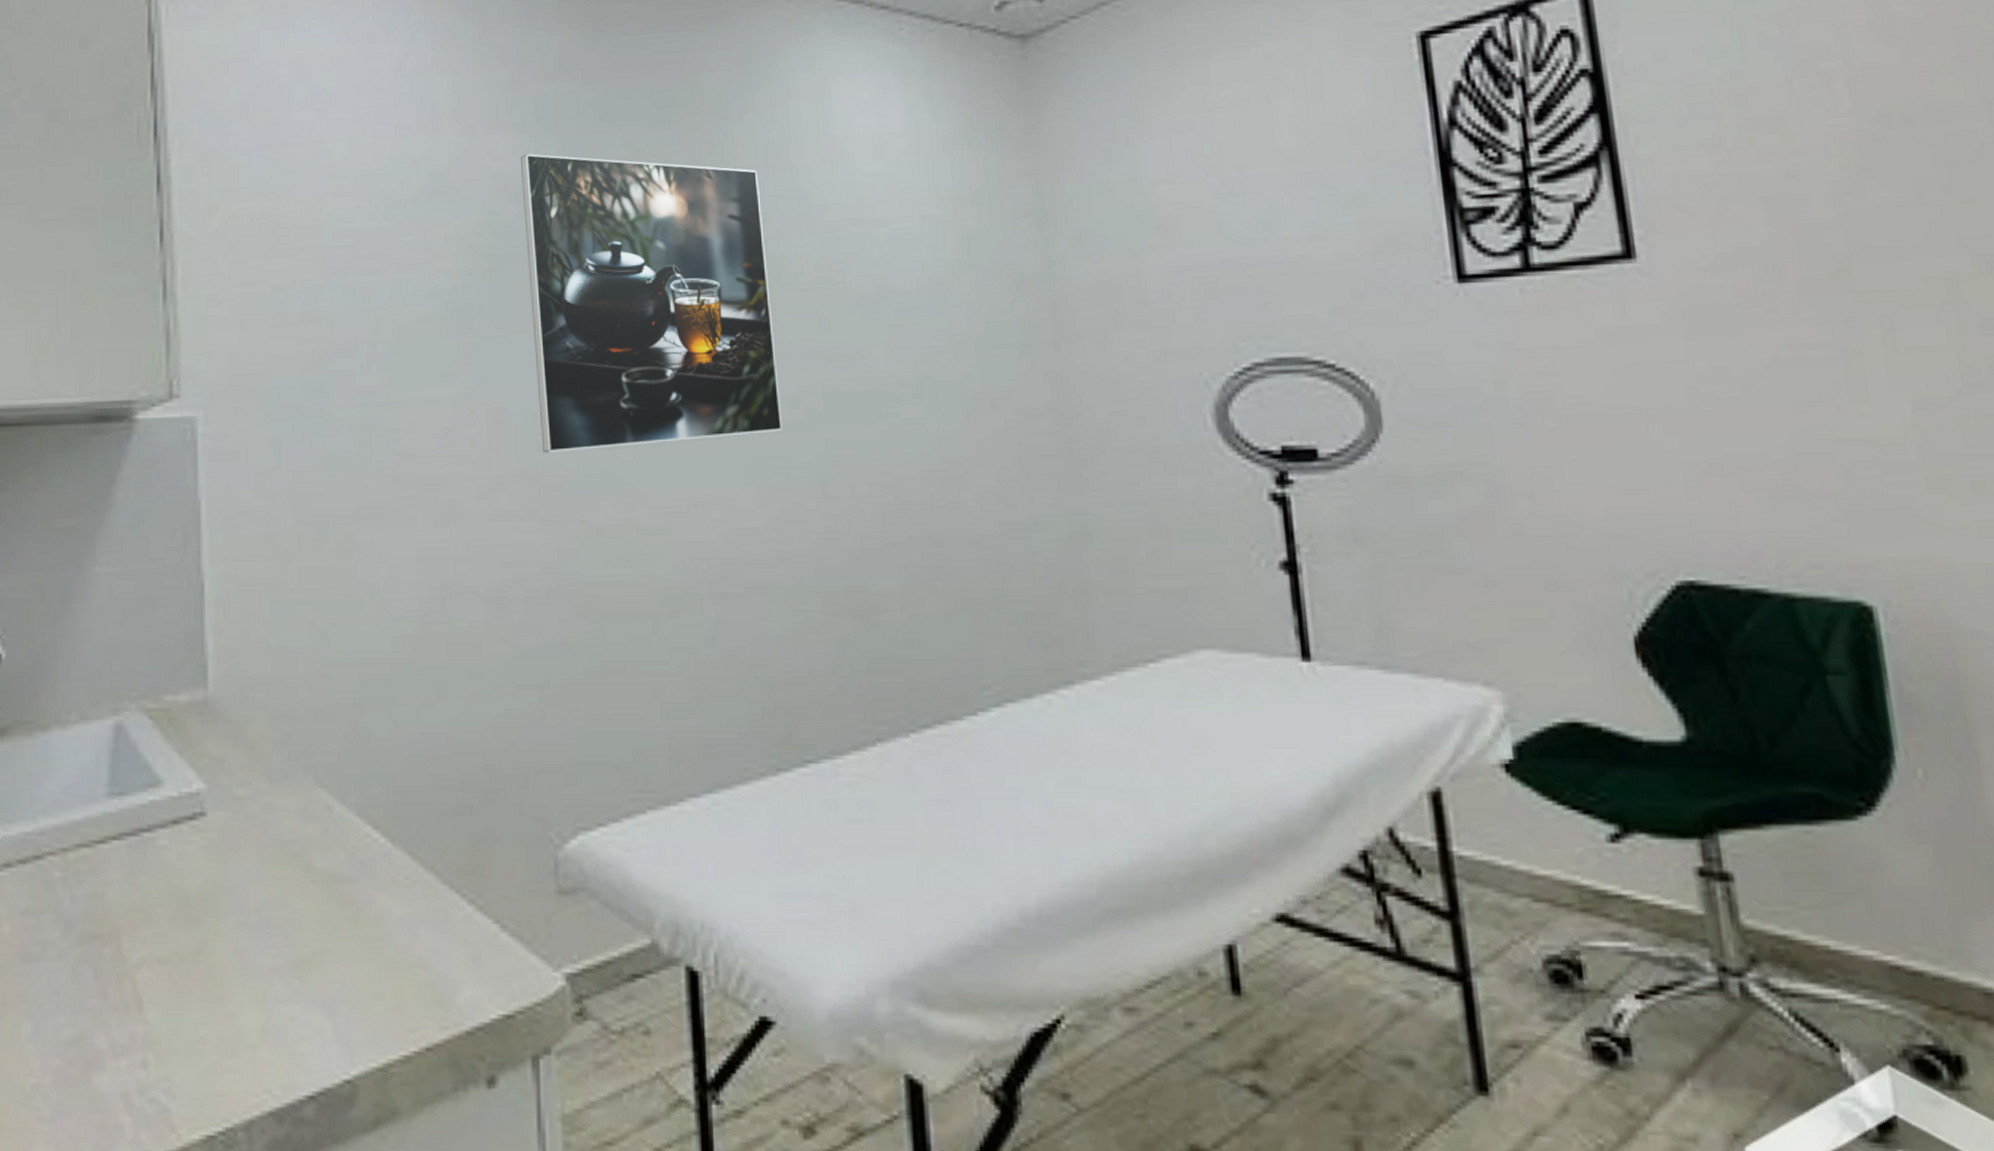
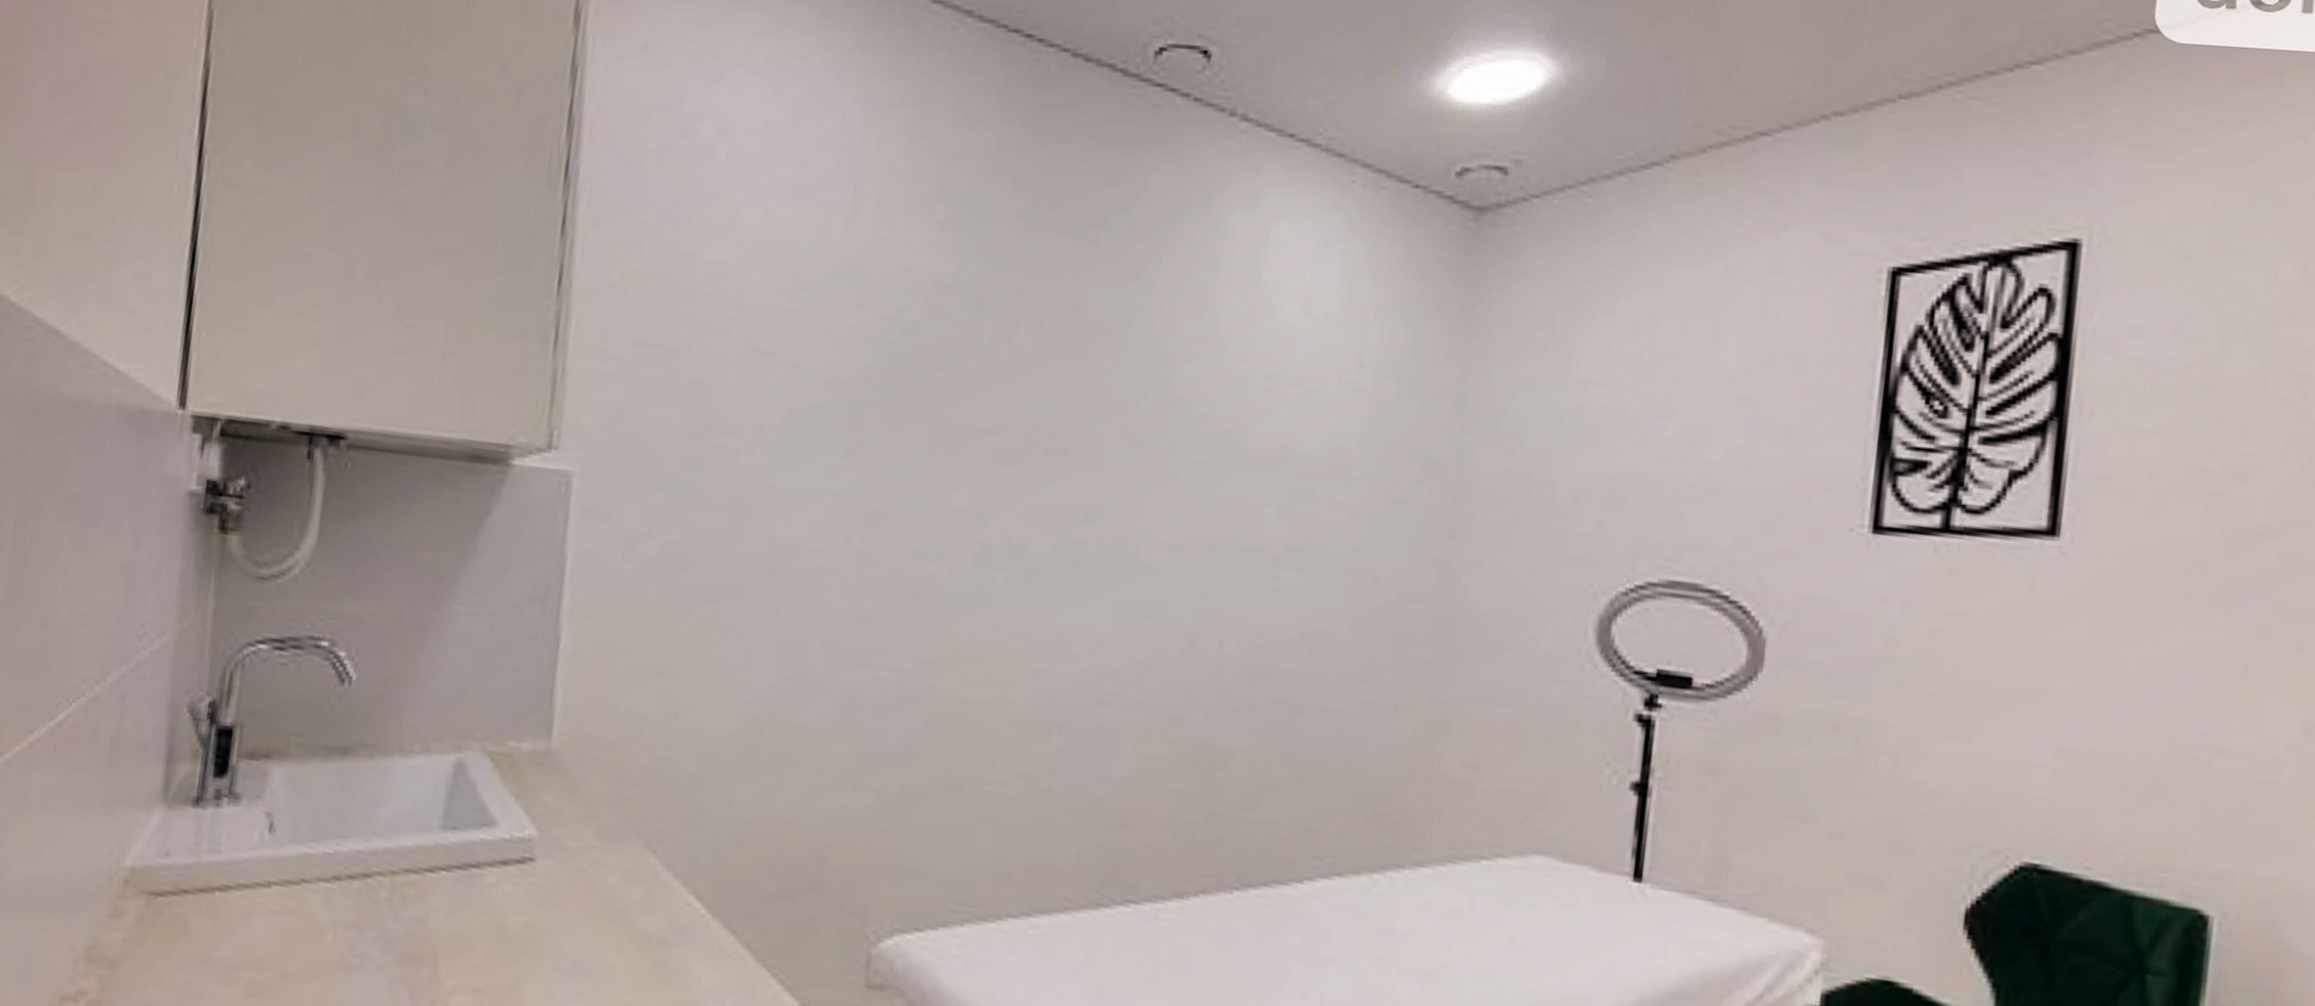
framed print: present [520,154,783,453] -> none [916,253,1180,577]

